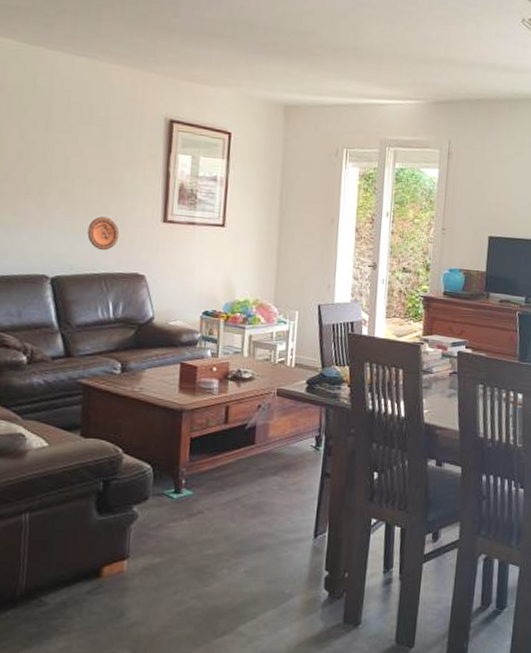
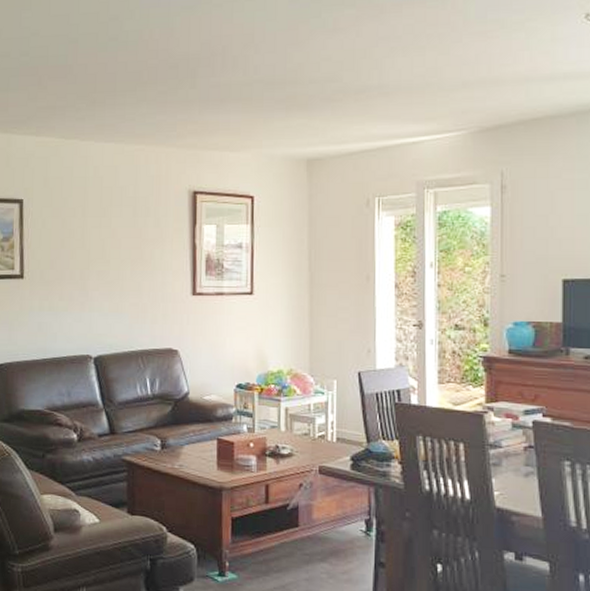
decorative plate: present [87,216,120,251] -> none [124,294,153,328]

